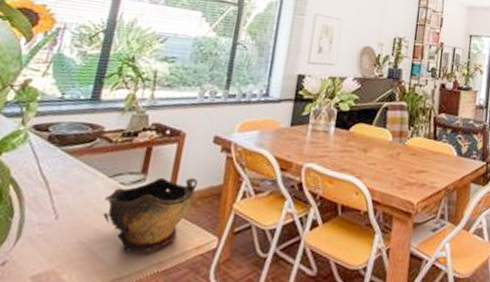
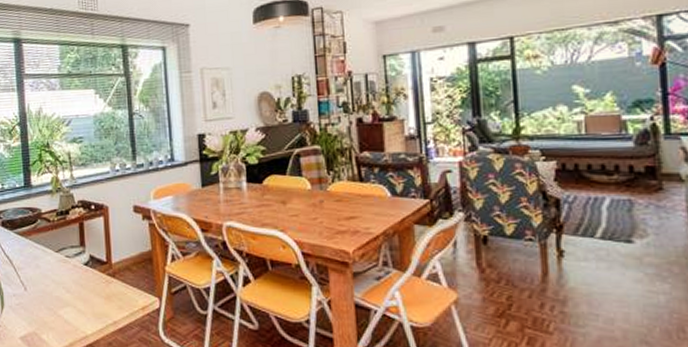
decorative bowl: present [103,177,198,253] -> none [57,246,130,315]

